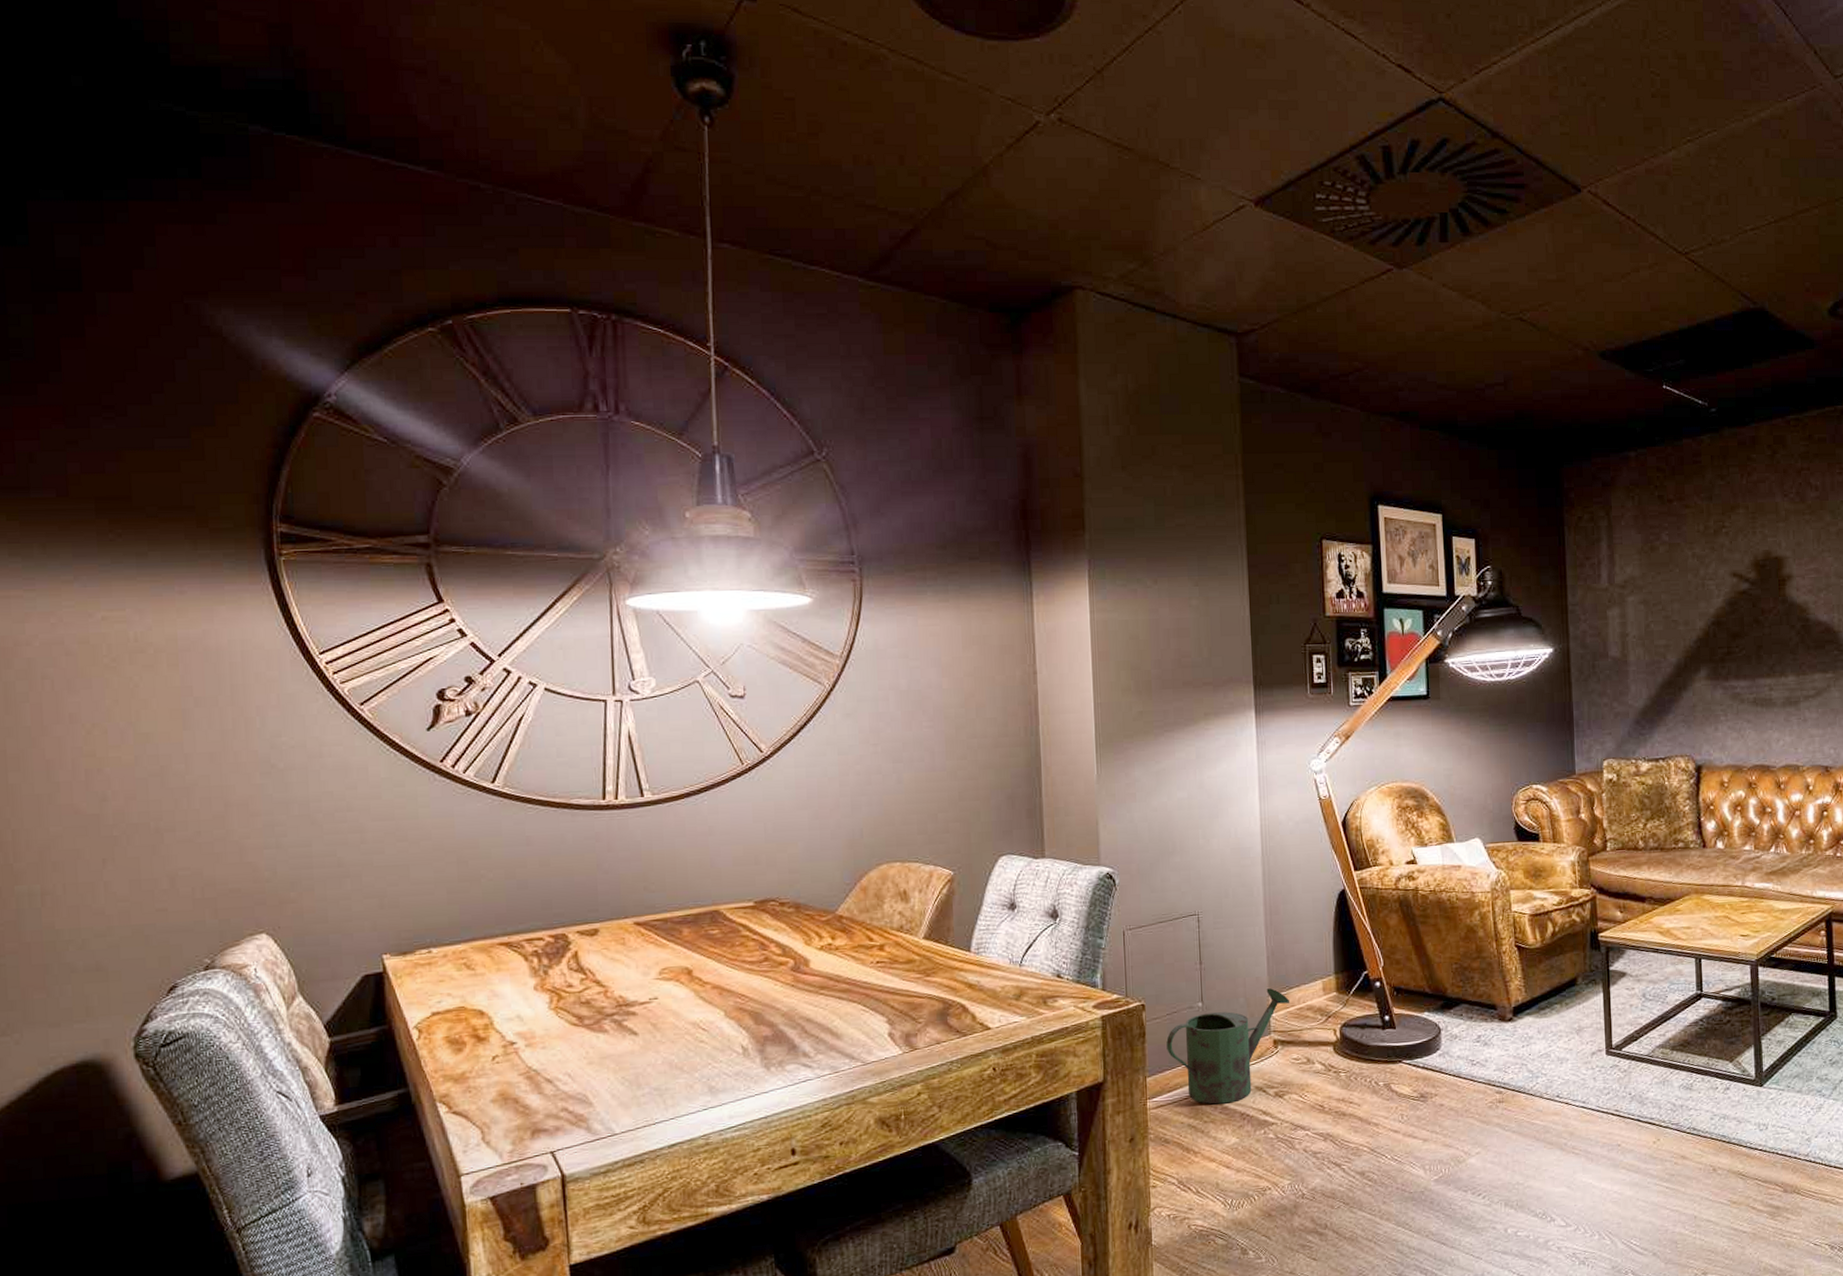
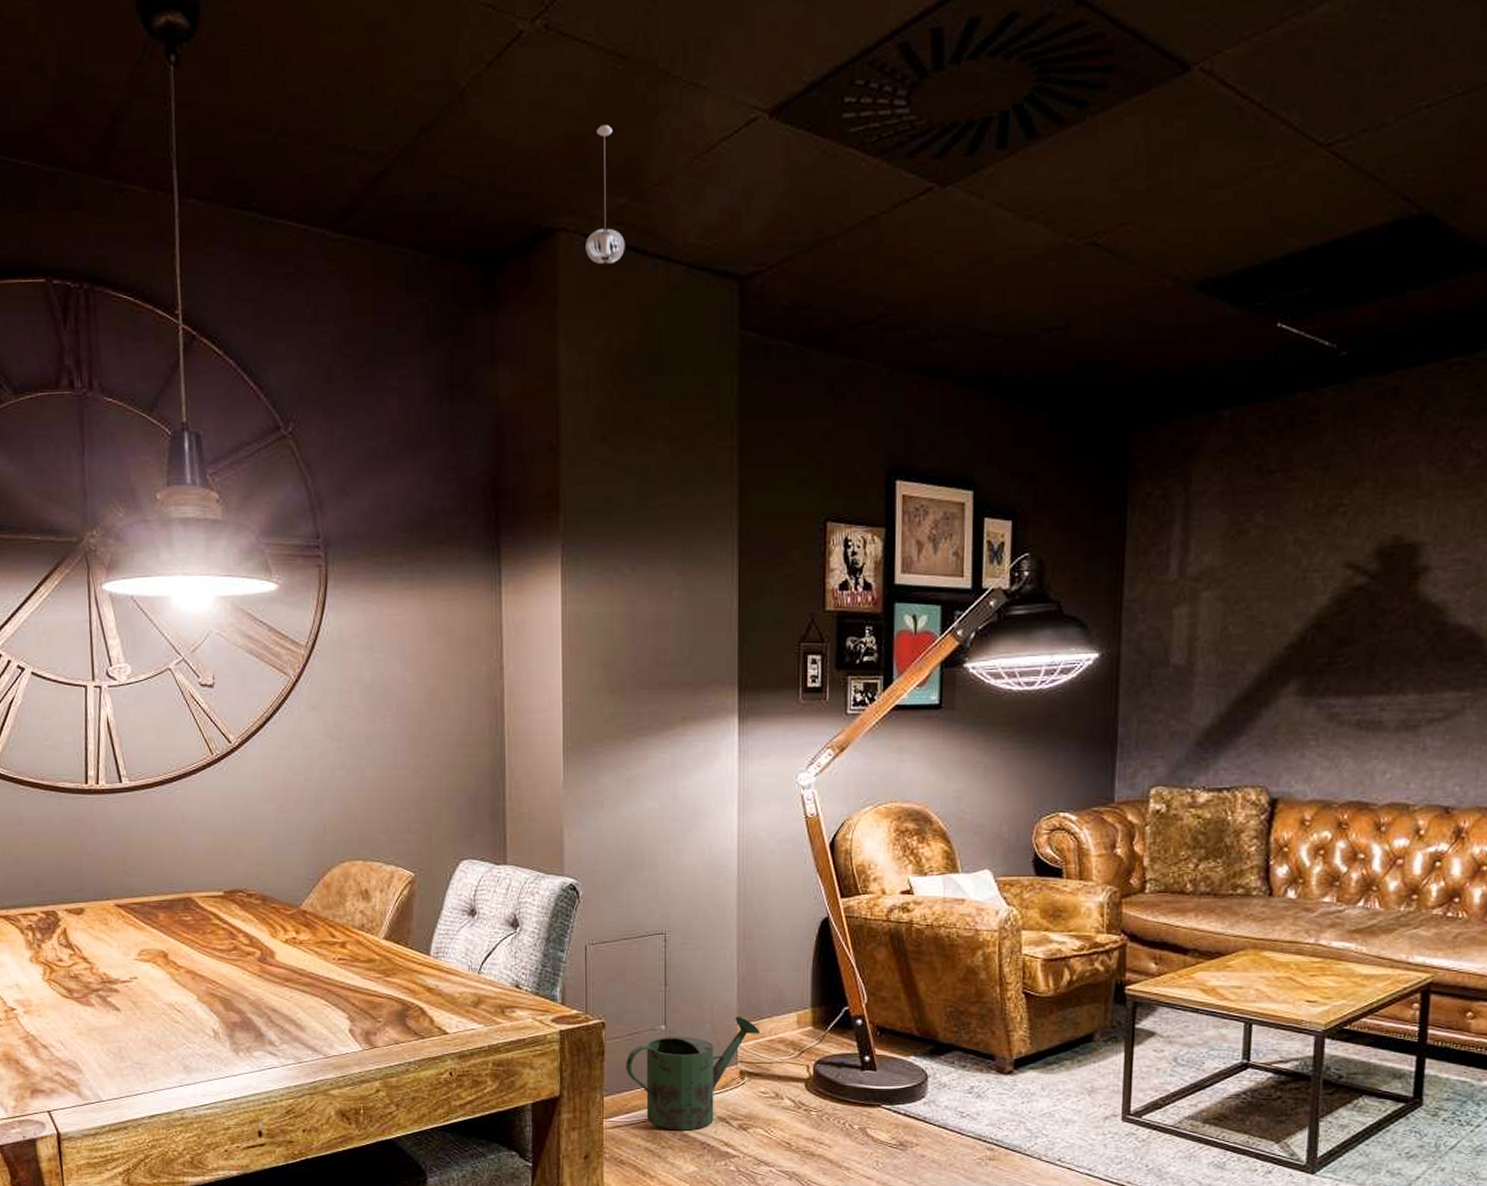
pendant light: none [1101,203,1136,319] -> present [586,125,625,265]

